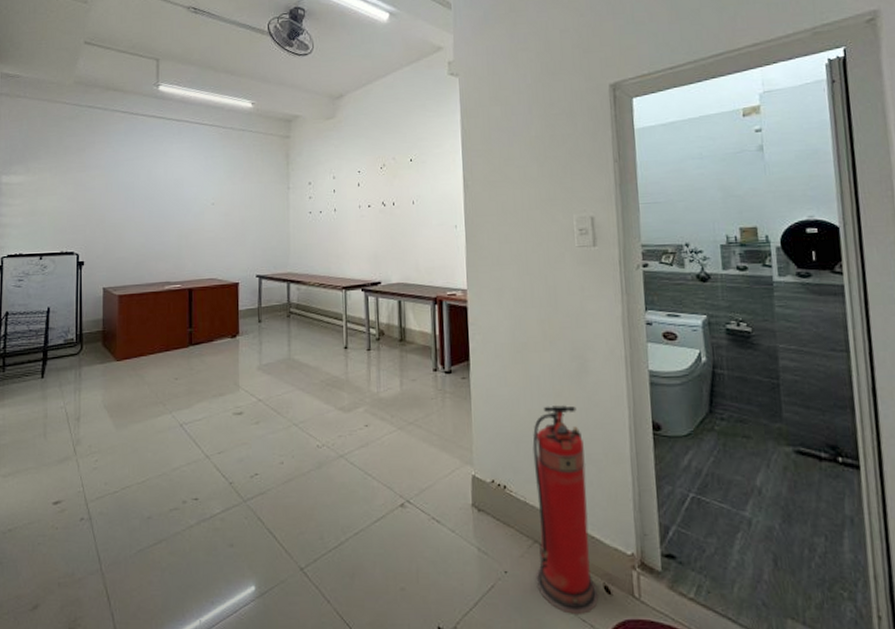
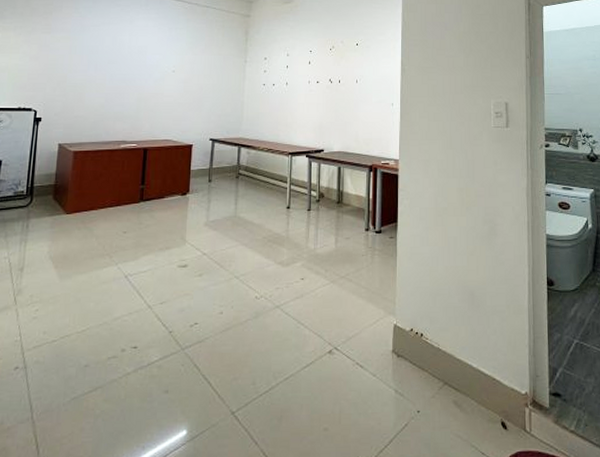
fire extinguisher: present [532,405,599,615] -> none [444,263,497,449]

